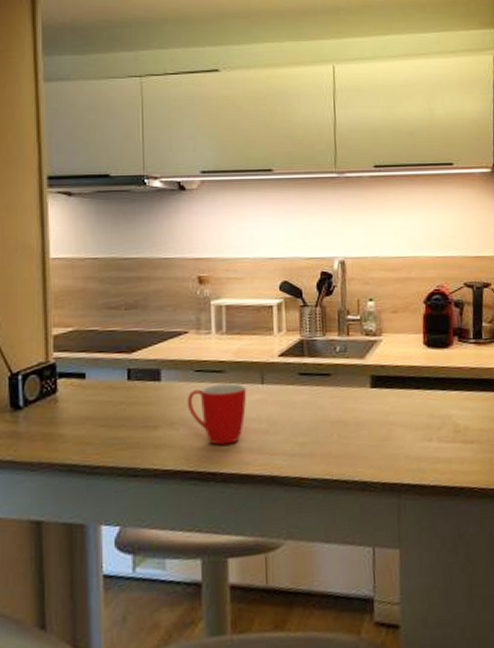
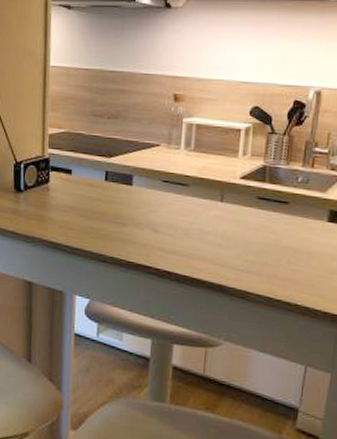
mug: present [187,383,247,445] -> none [152,195,207,251]

